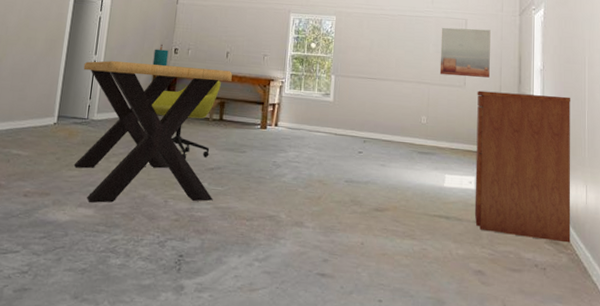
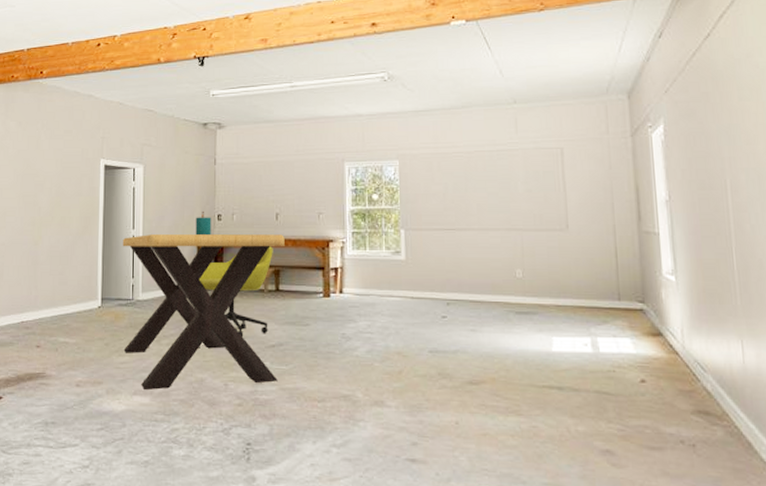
wall art: present [439,27,491,78] -> none [531,158,599,218]
filing cabinet: present [474,90,571,243] -> none [584,231,727,413]

